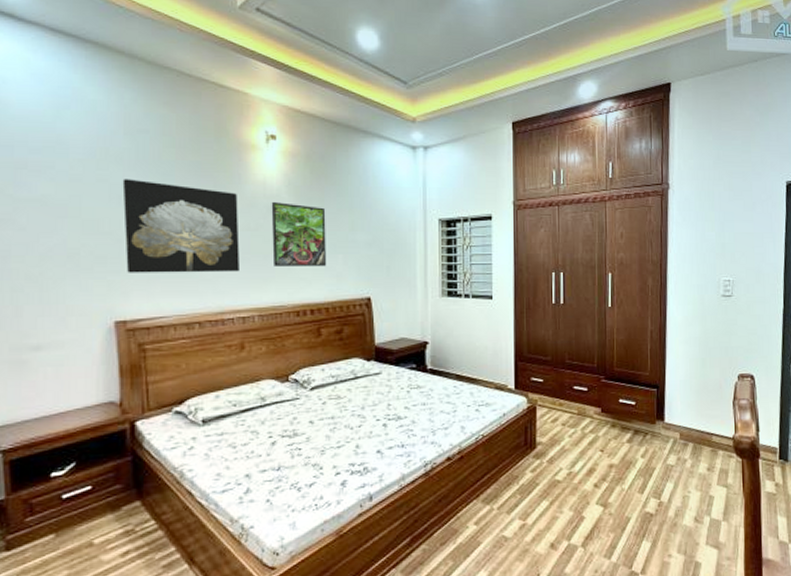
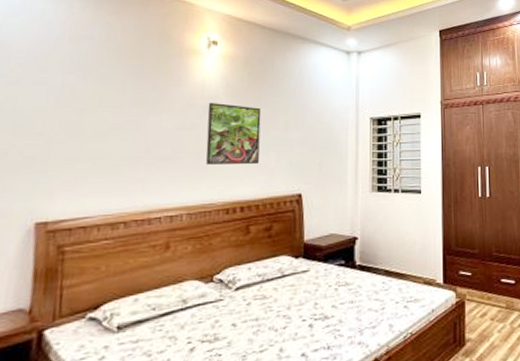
wall art: present [122,179,240,273] -> none [55,81,176,173]

